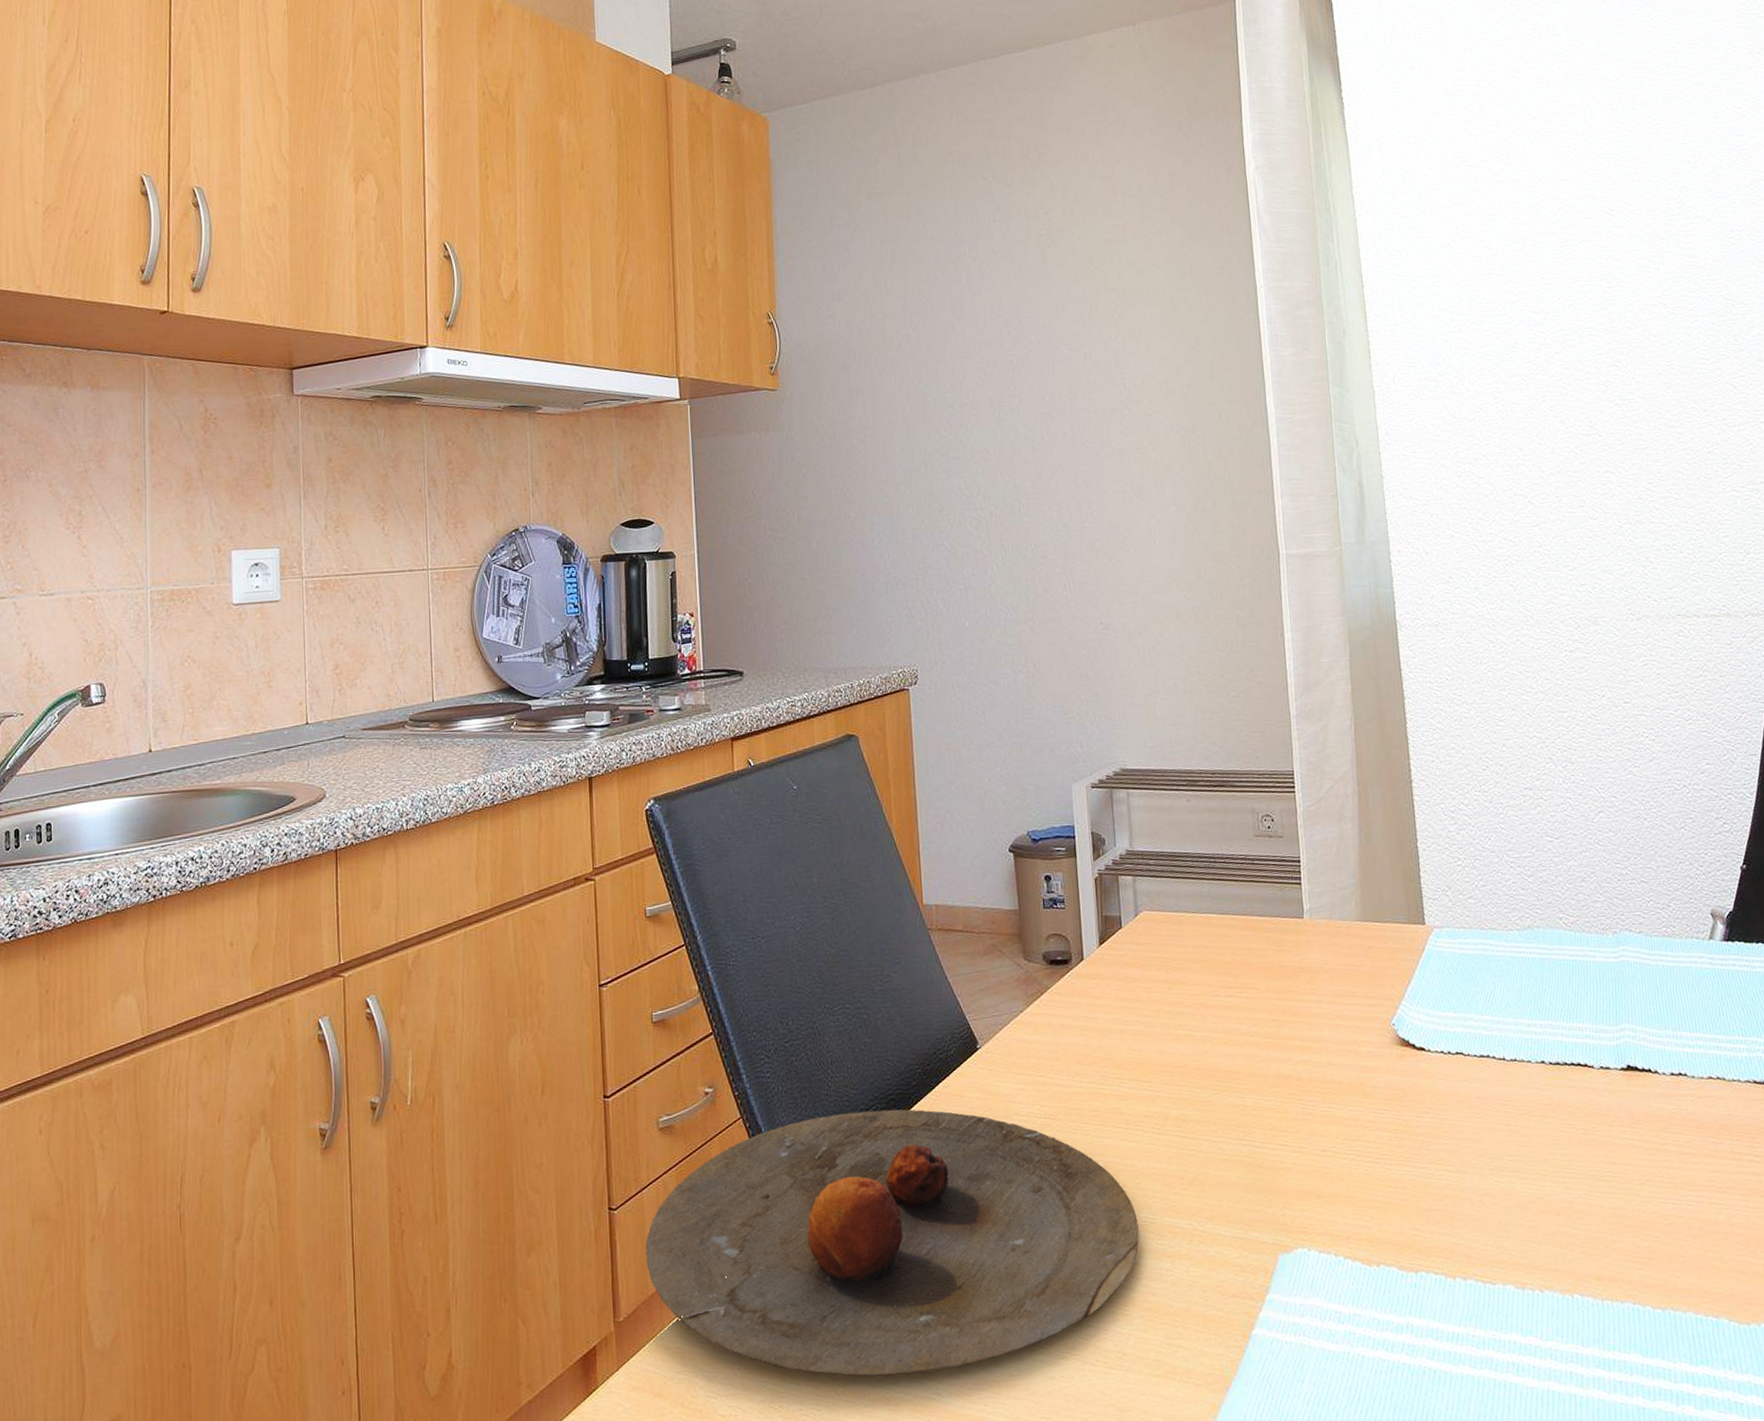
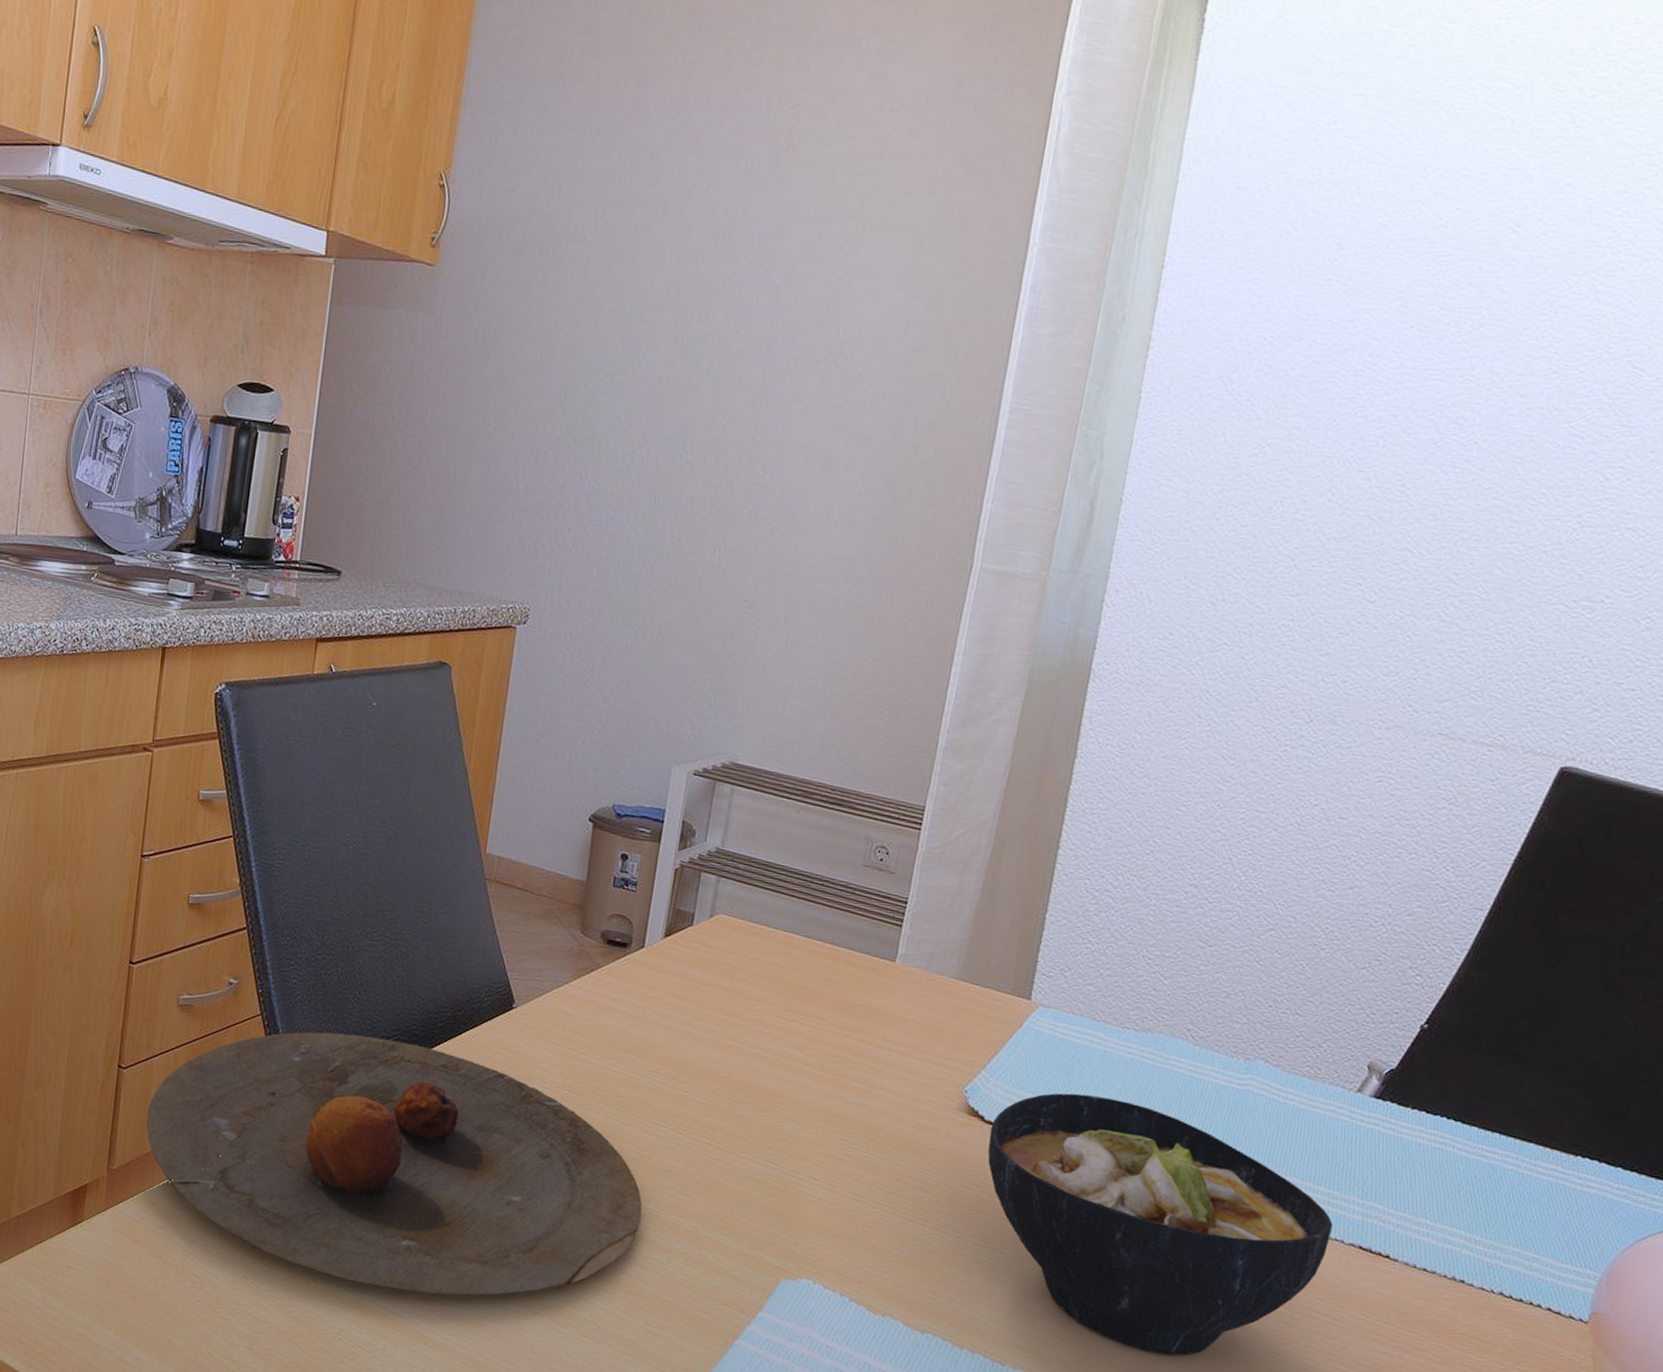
bowl: none [1423,998,1730,1234] -> present [987,1093,1333,1356]

